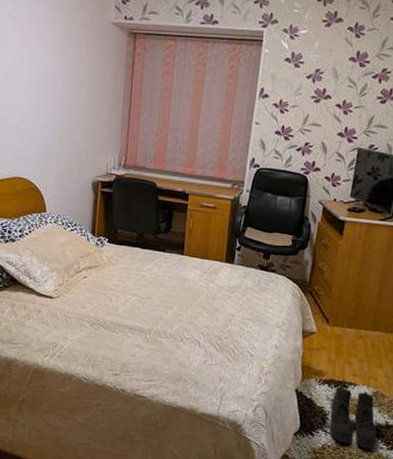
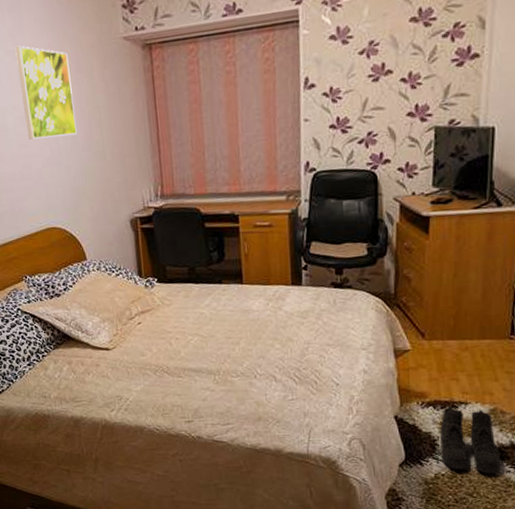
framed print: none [11,10,61,97] -> present [15,46,77,140]

